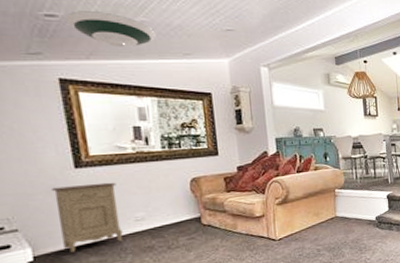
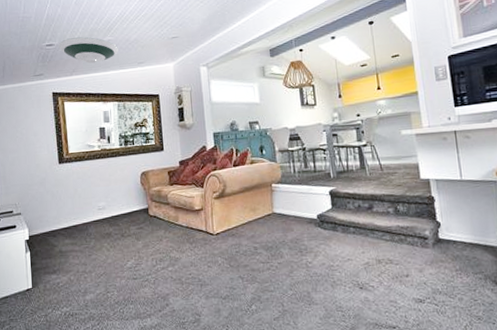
nightstand: present [52,182,123,252] -> none [43,175,89,234]

